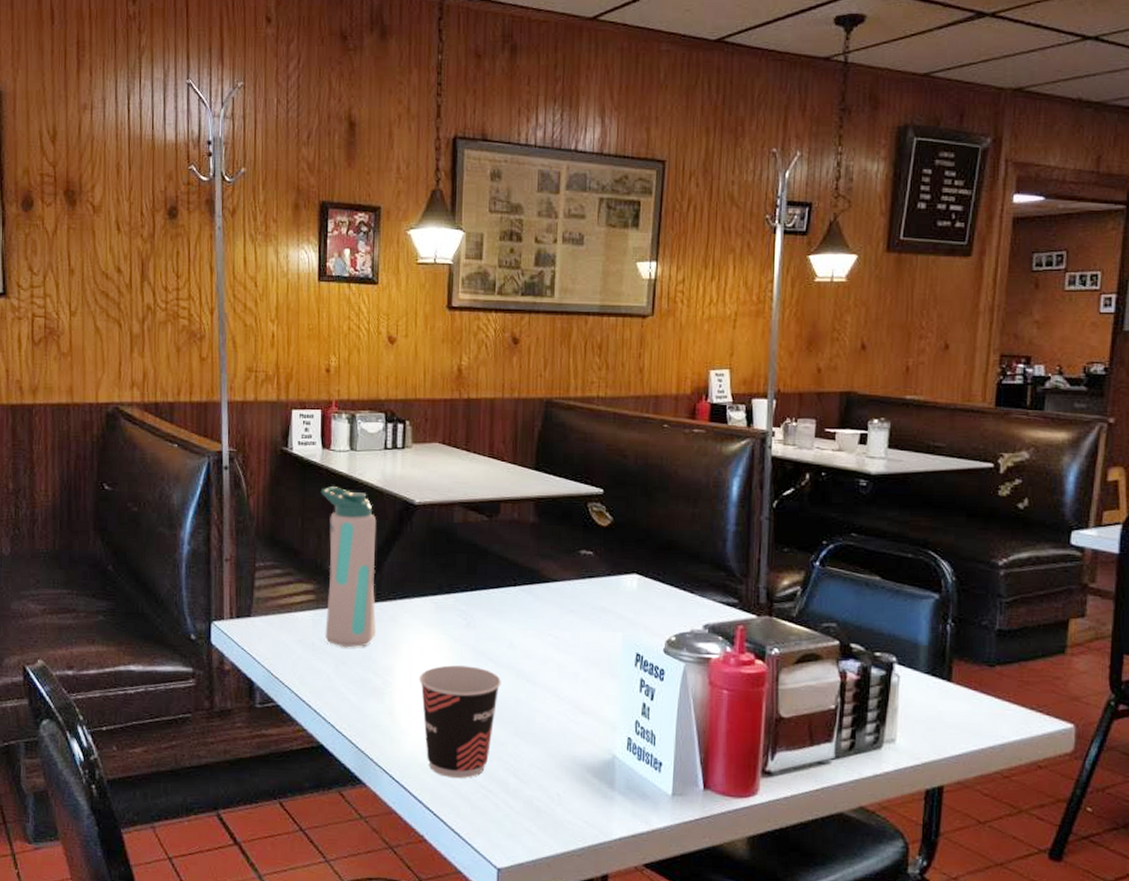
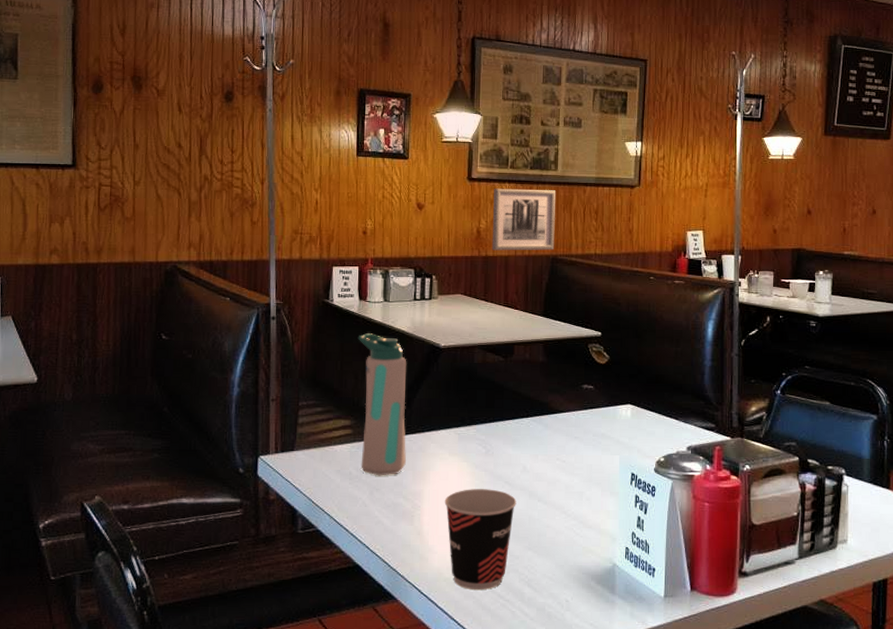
wall art: none [475,318,551,393] -> present [492,188,555,251]

